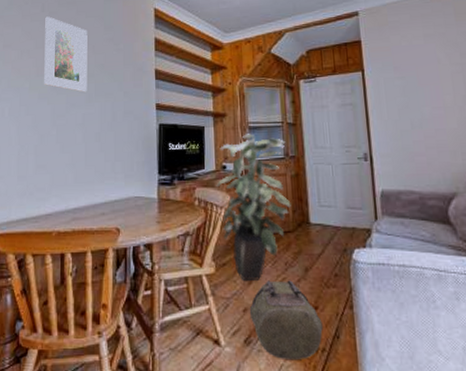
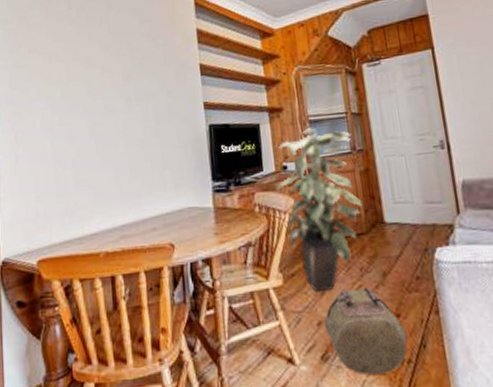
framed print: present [44,16,88,92] -> none [73,13,126,96]

